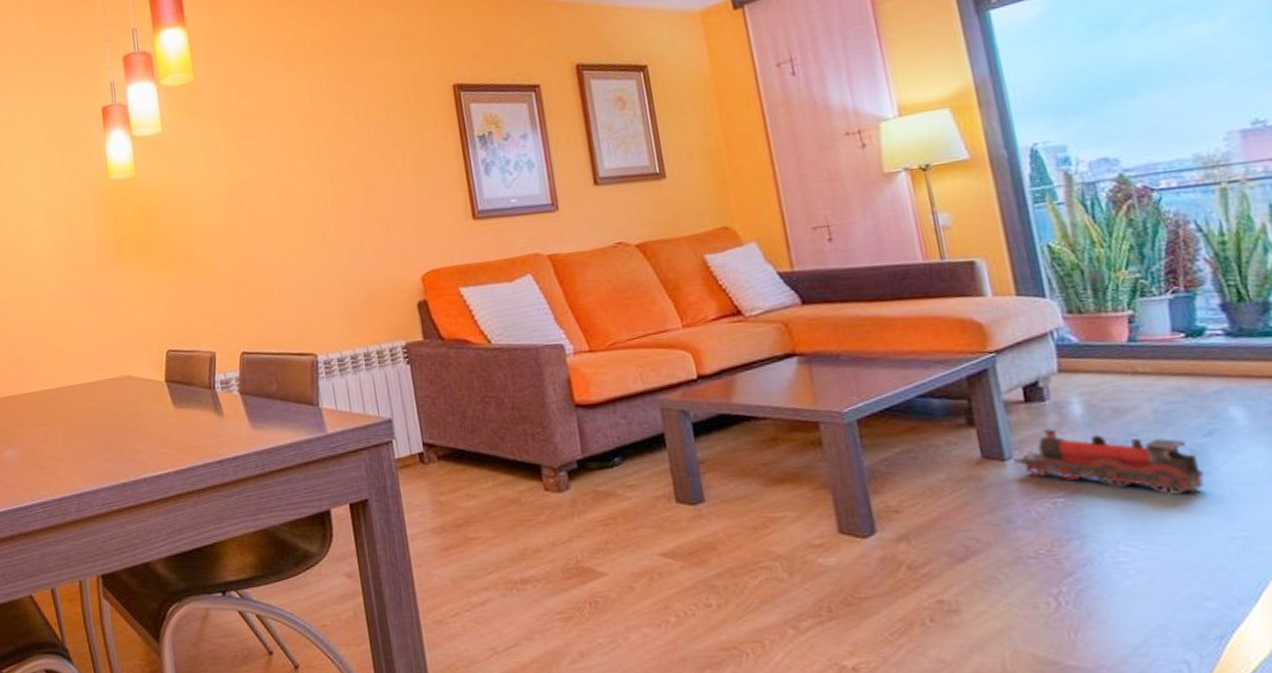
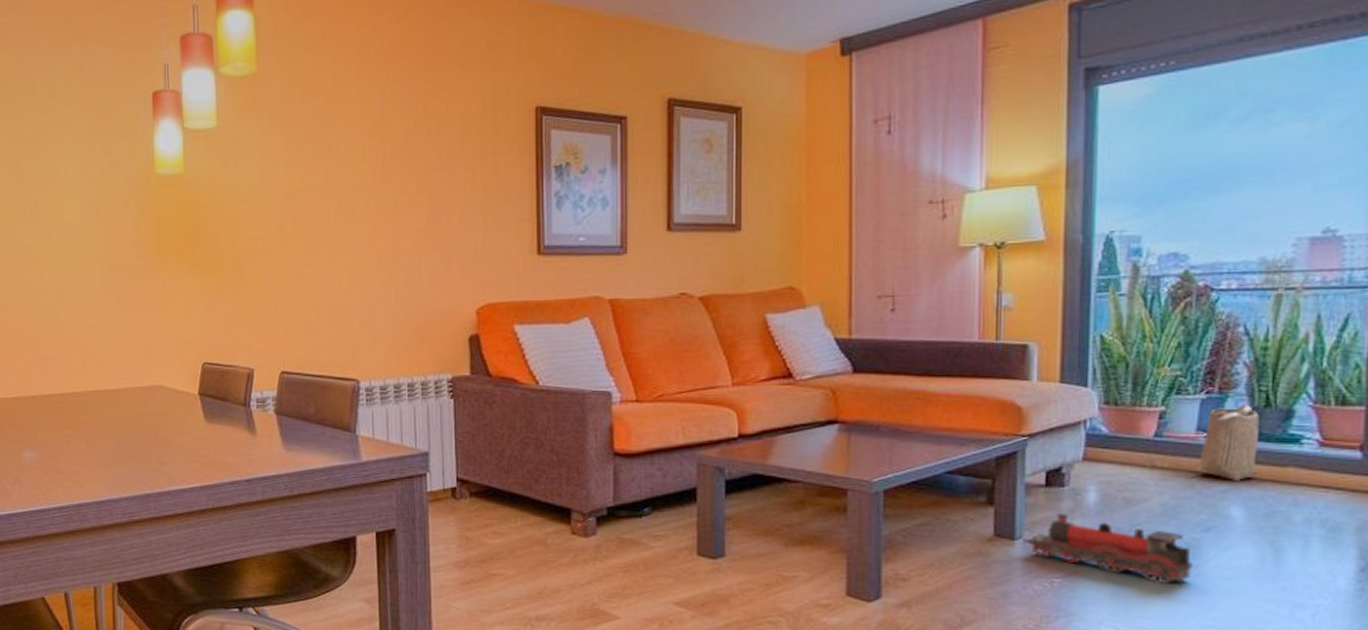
basket: none [1180,299,1248,380] -> present [1197,403,1259,481]

